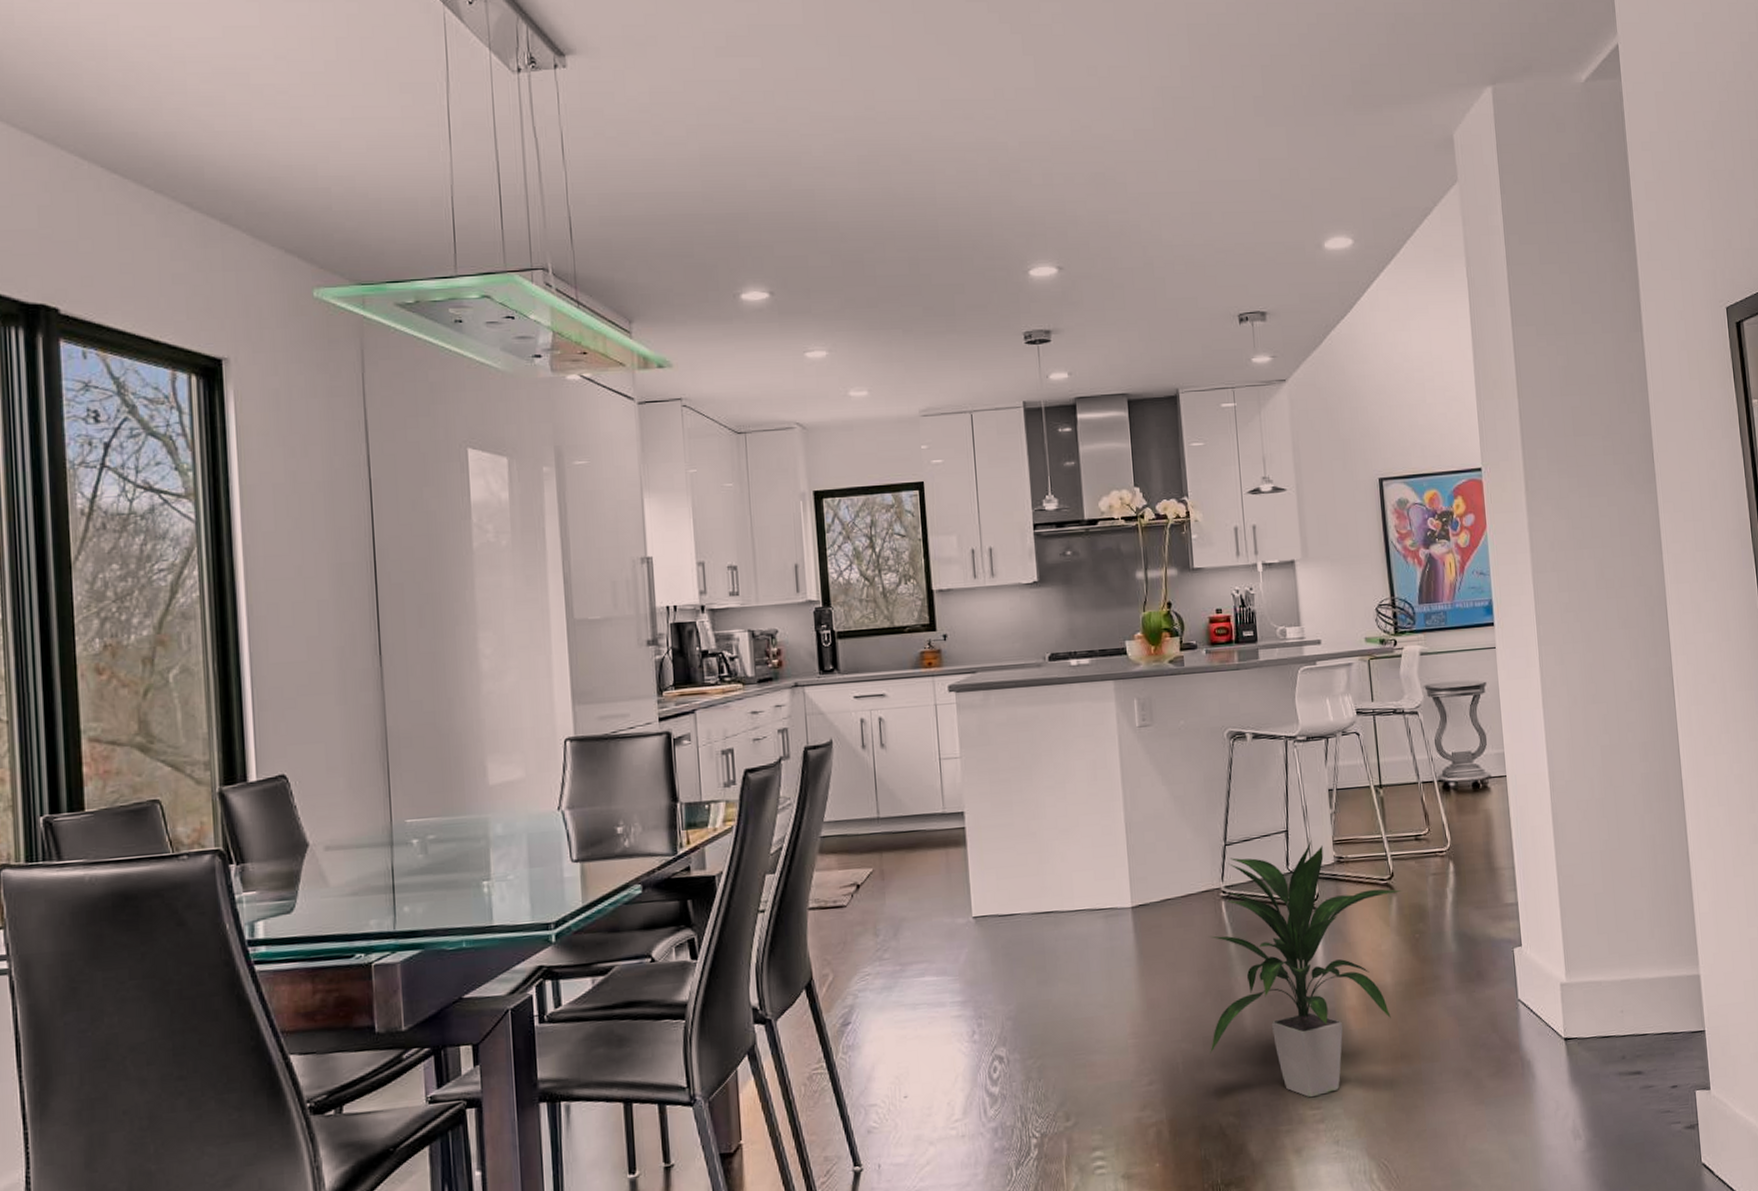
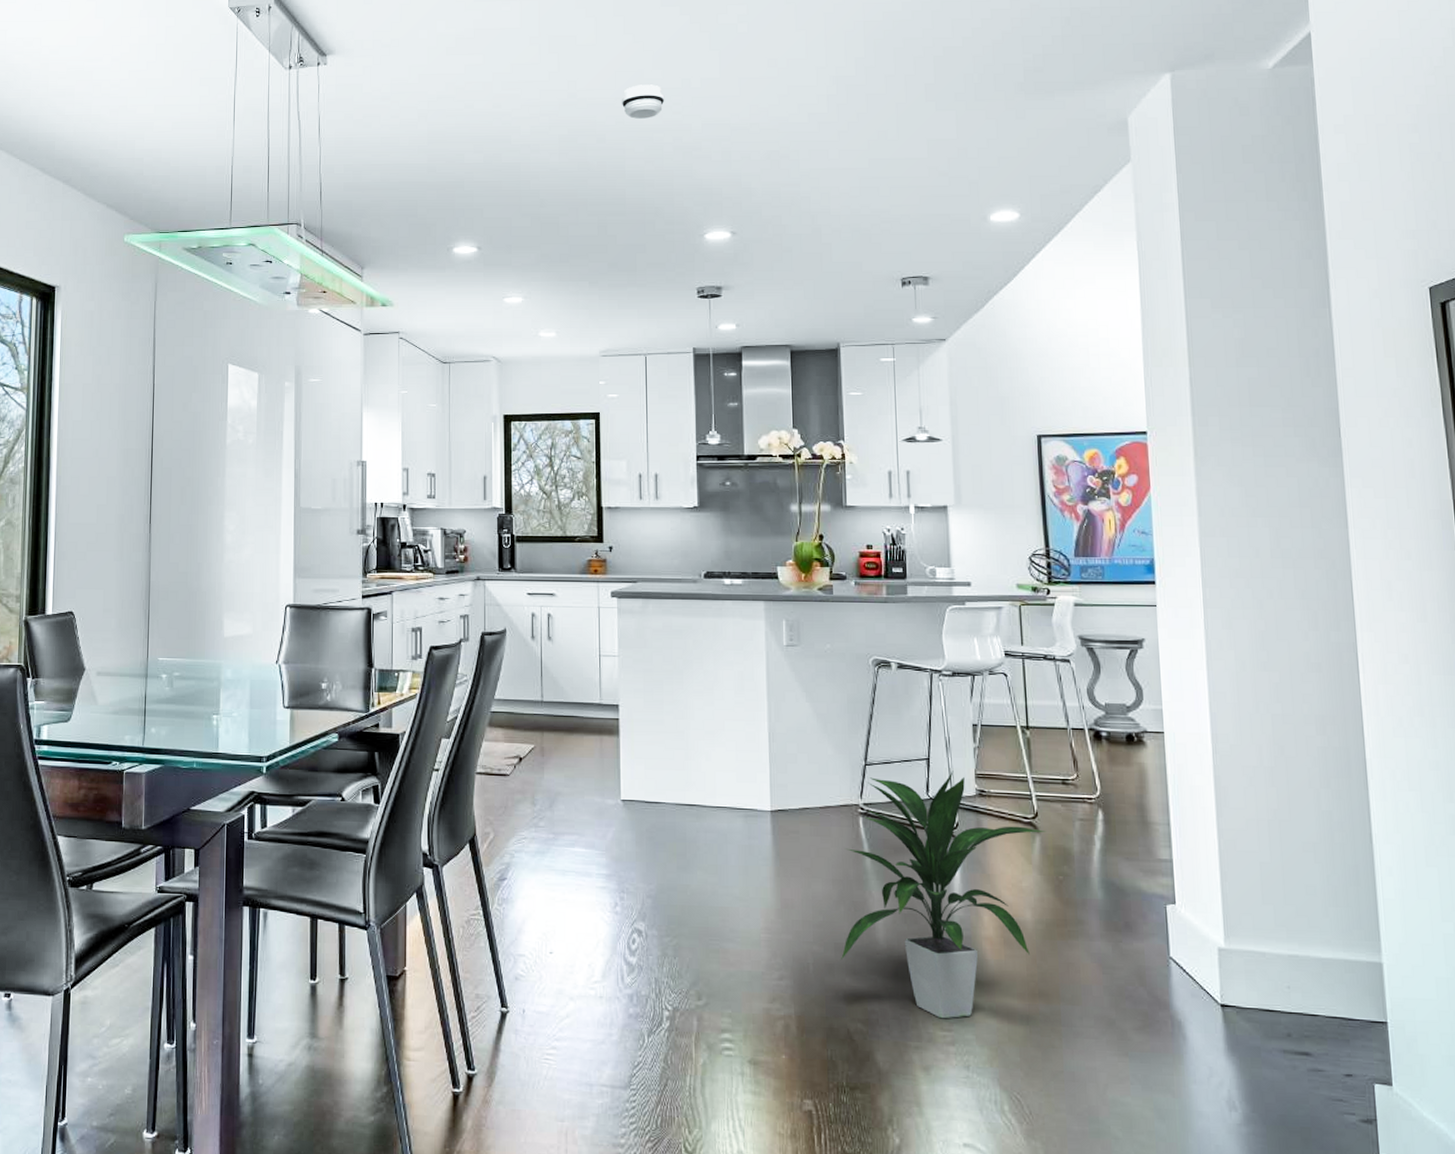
smoke detector: none [926,95,976,136] -> present [621,84,665,119]

